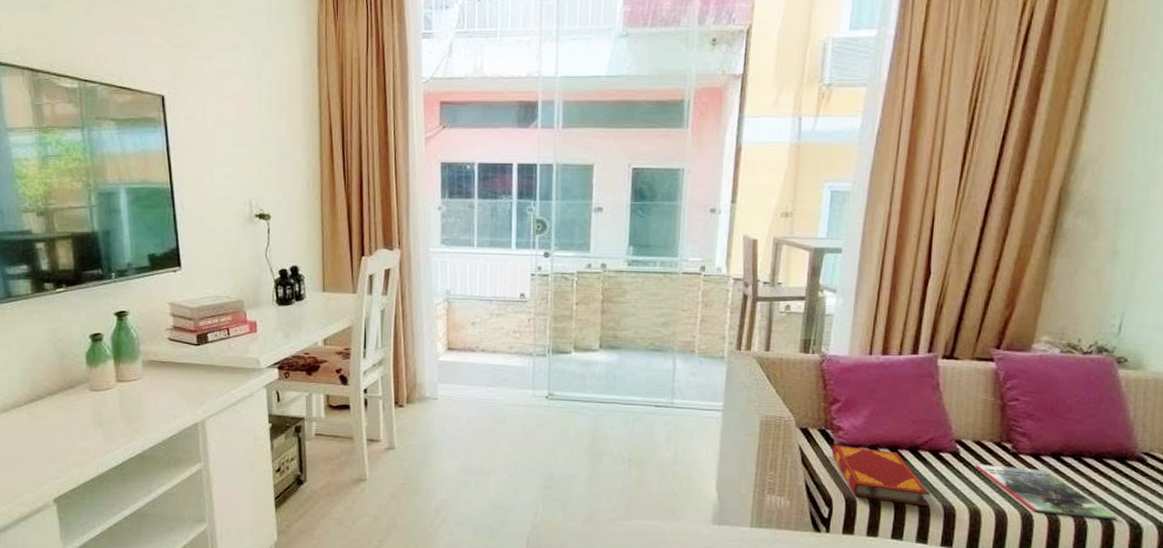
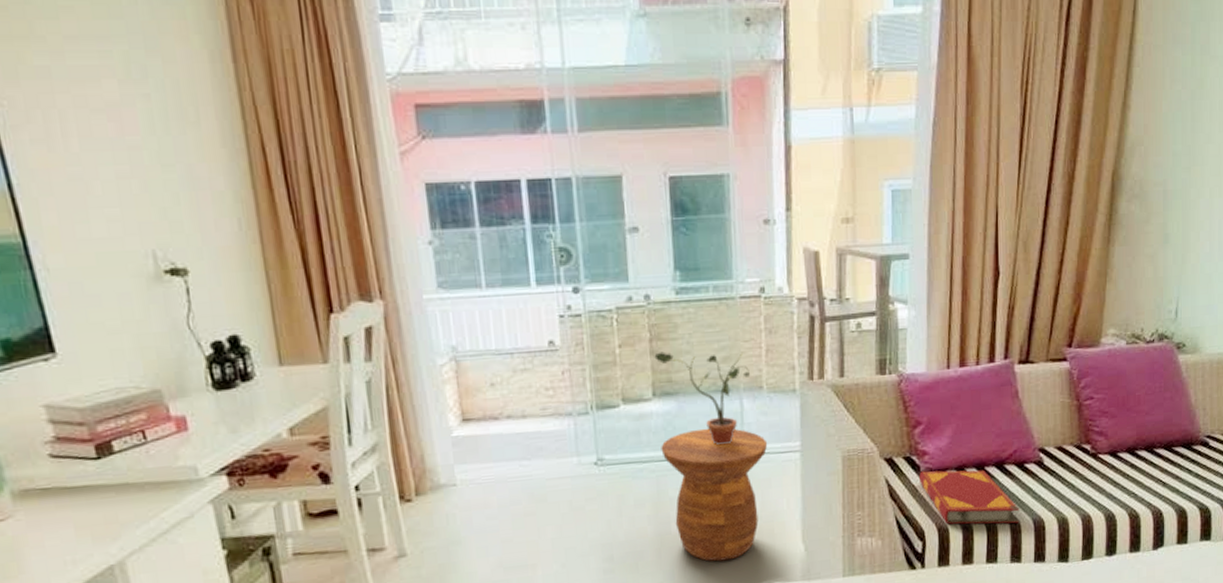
side table: none [601,380,694,495] -> present [661,428,768,562]
potted plant: none [604,312,685,397] -> present [654,351,751,446]
magazine: present [975,464,1117,519] -> none [1059,466,1188,511]

